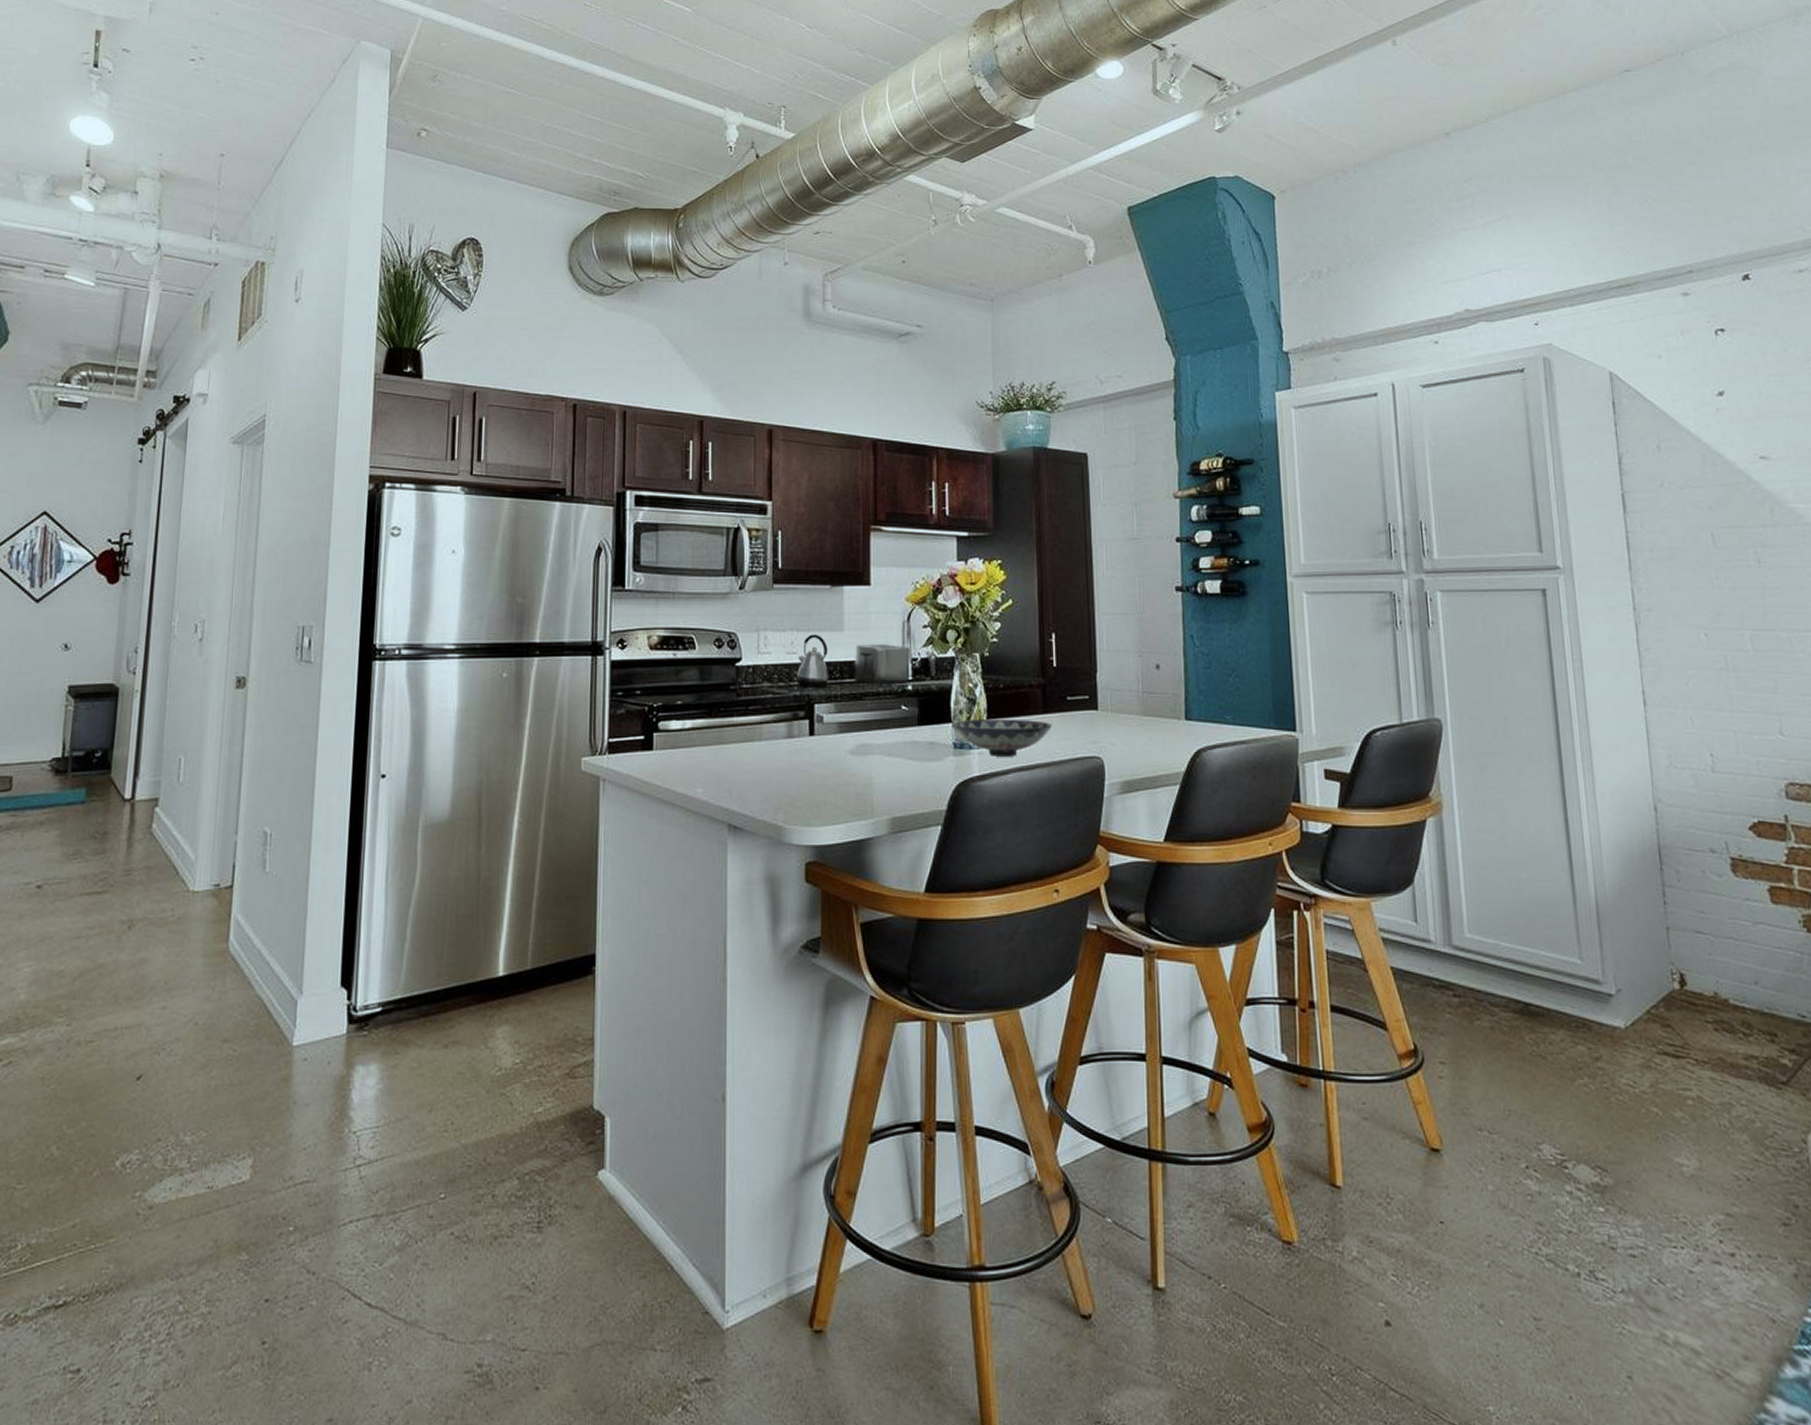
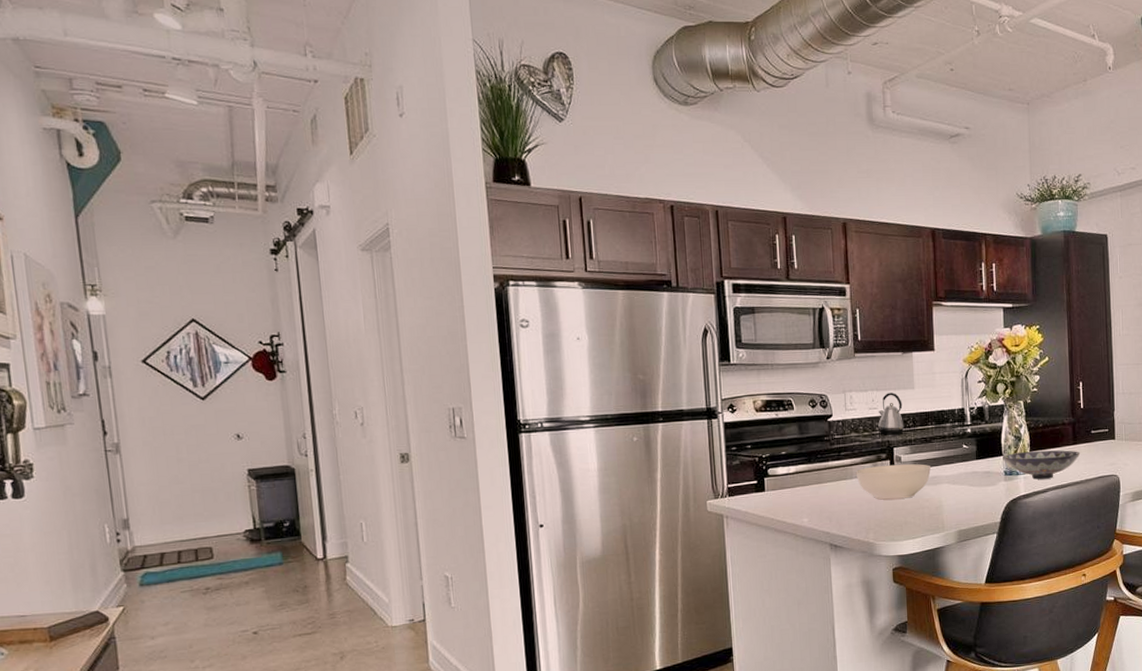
bowl: none [766,725,861,771] -> present [855,463,932,500]
toaster: present [852,643,911,686] -> none [922,397,969,431]

